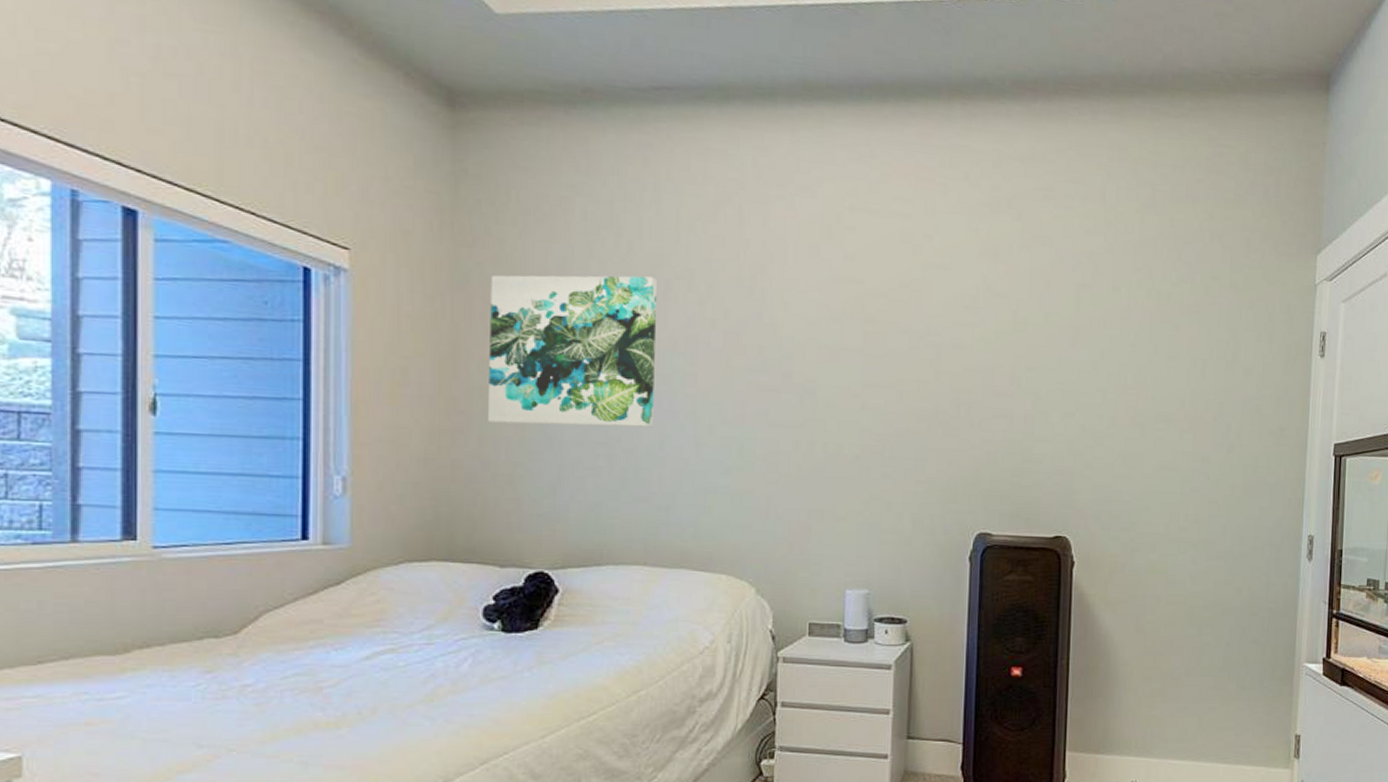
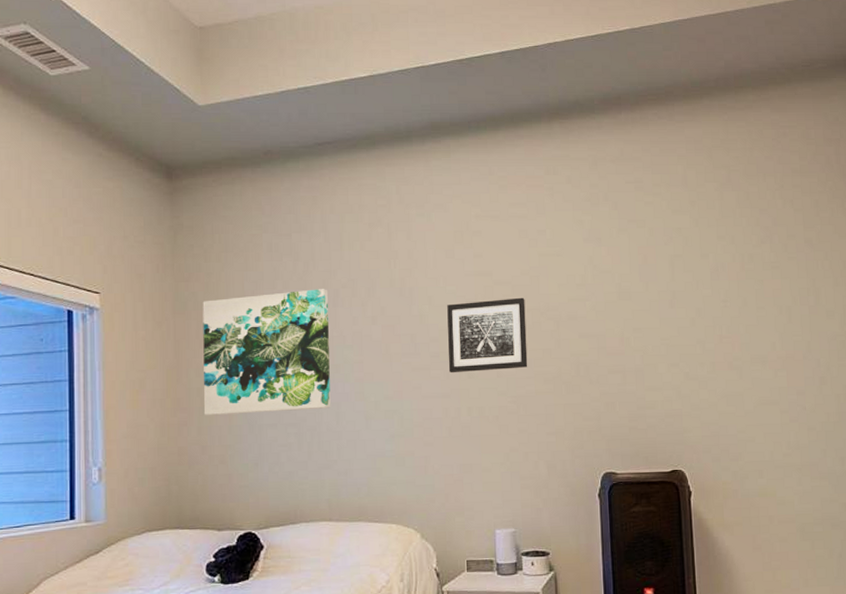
wall art: none [803,313,902,401] -> present [447,297,528,373]

